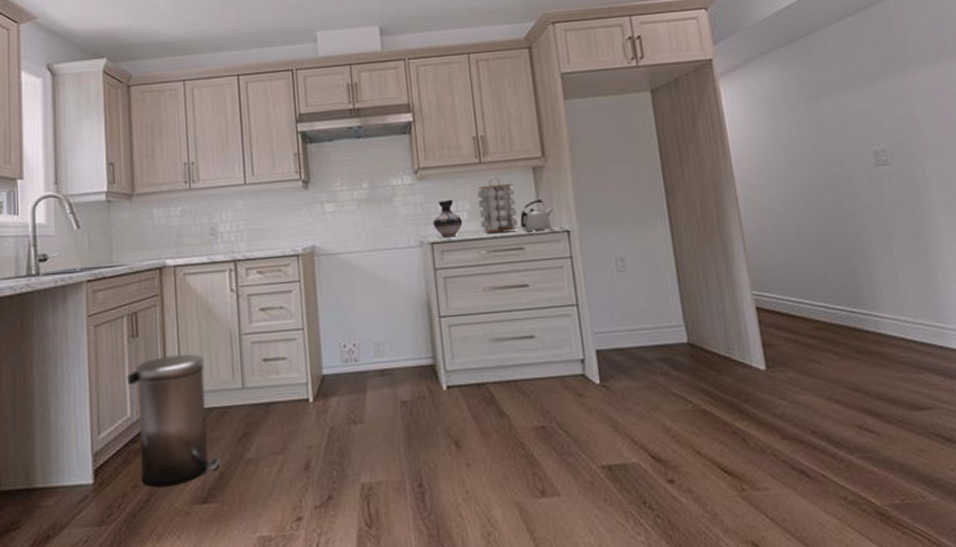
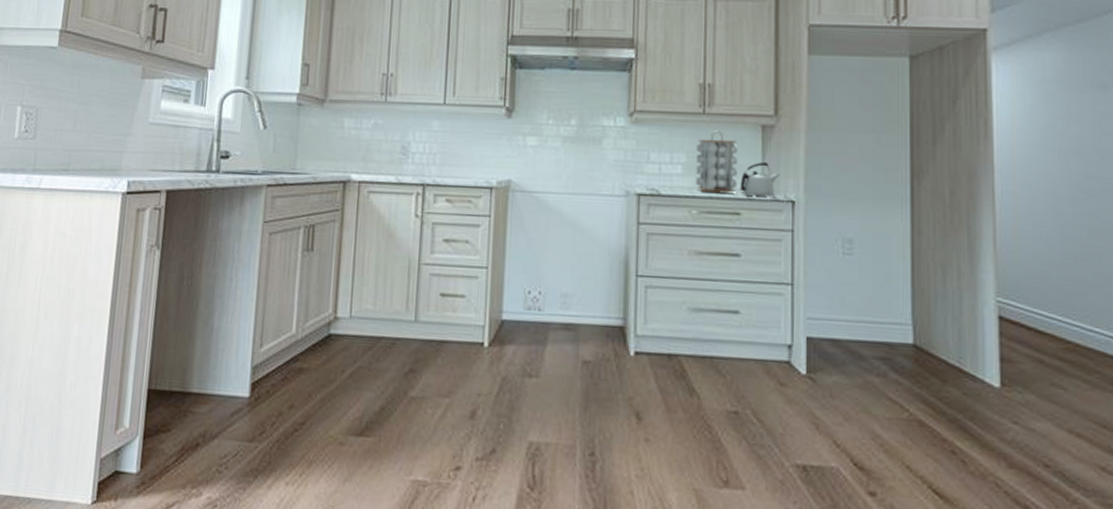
pedal bin: present [126,354,221,488] -> none [296,276,384,413]
ceramic jug: present [432,199,463,238] -> none [642,149,676,191]

